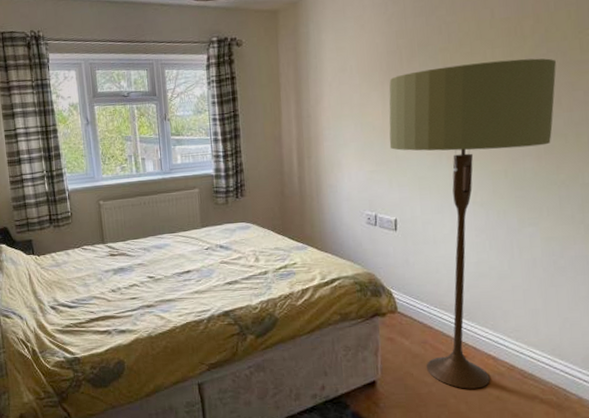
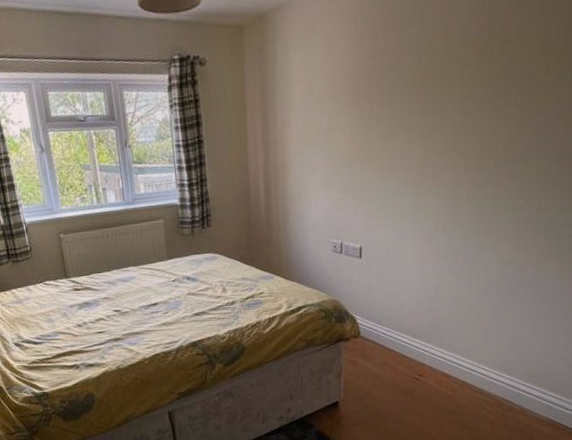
floor lamp: present [389,58,556,389] -> none [356,80,522,405]

